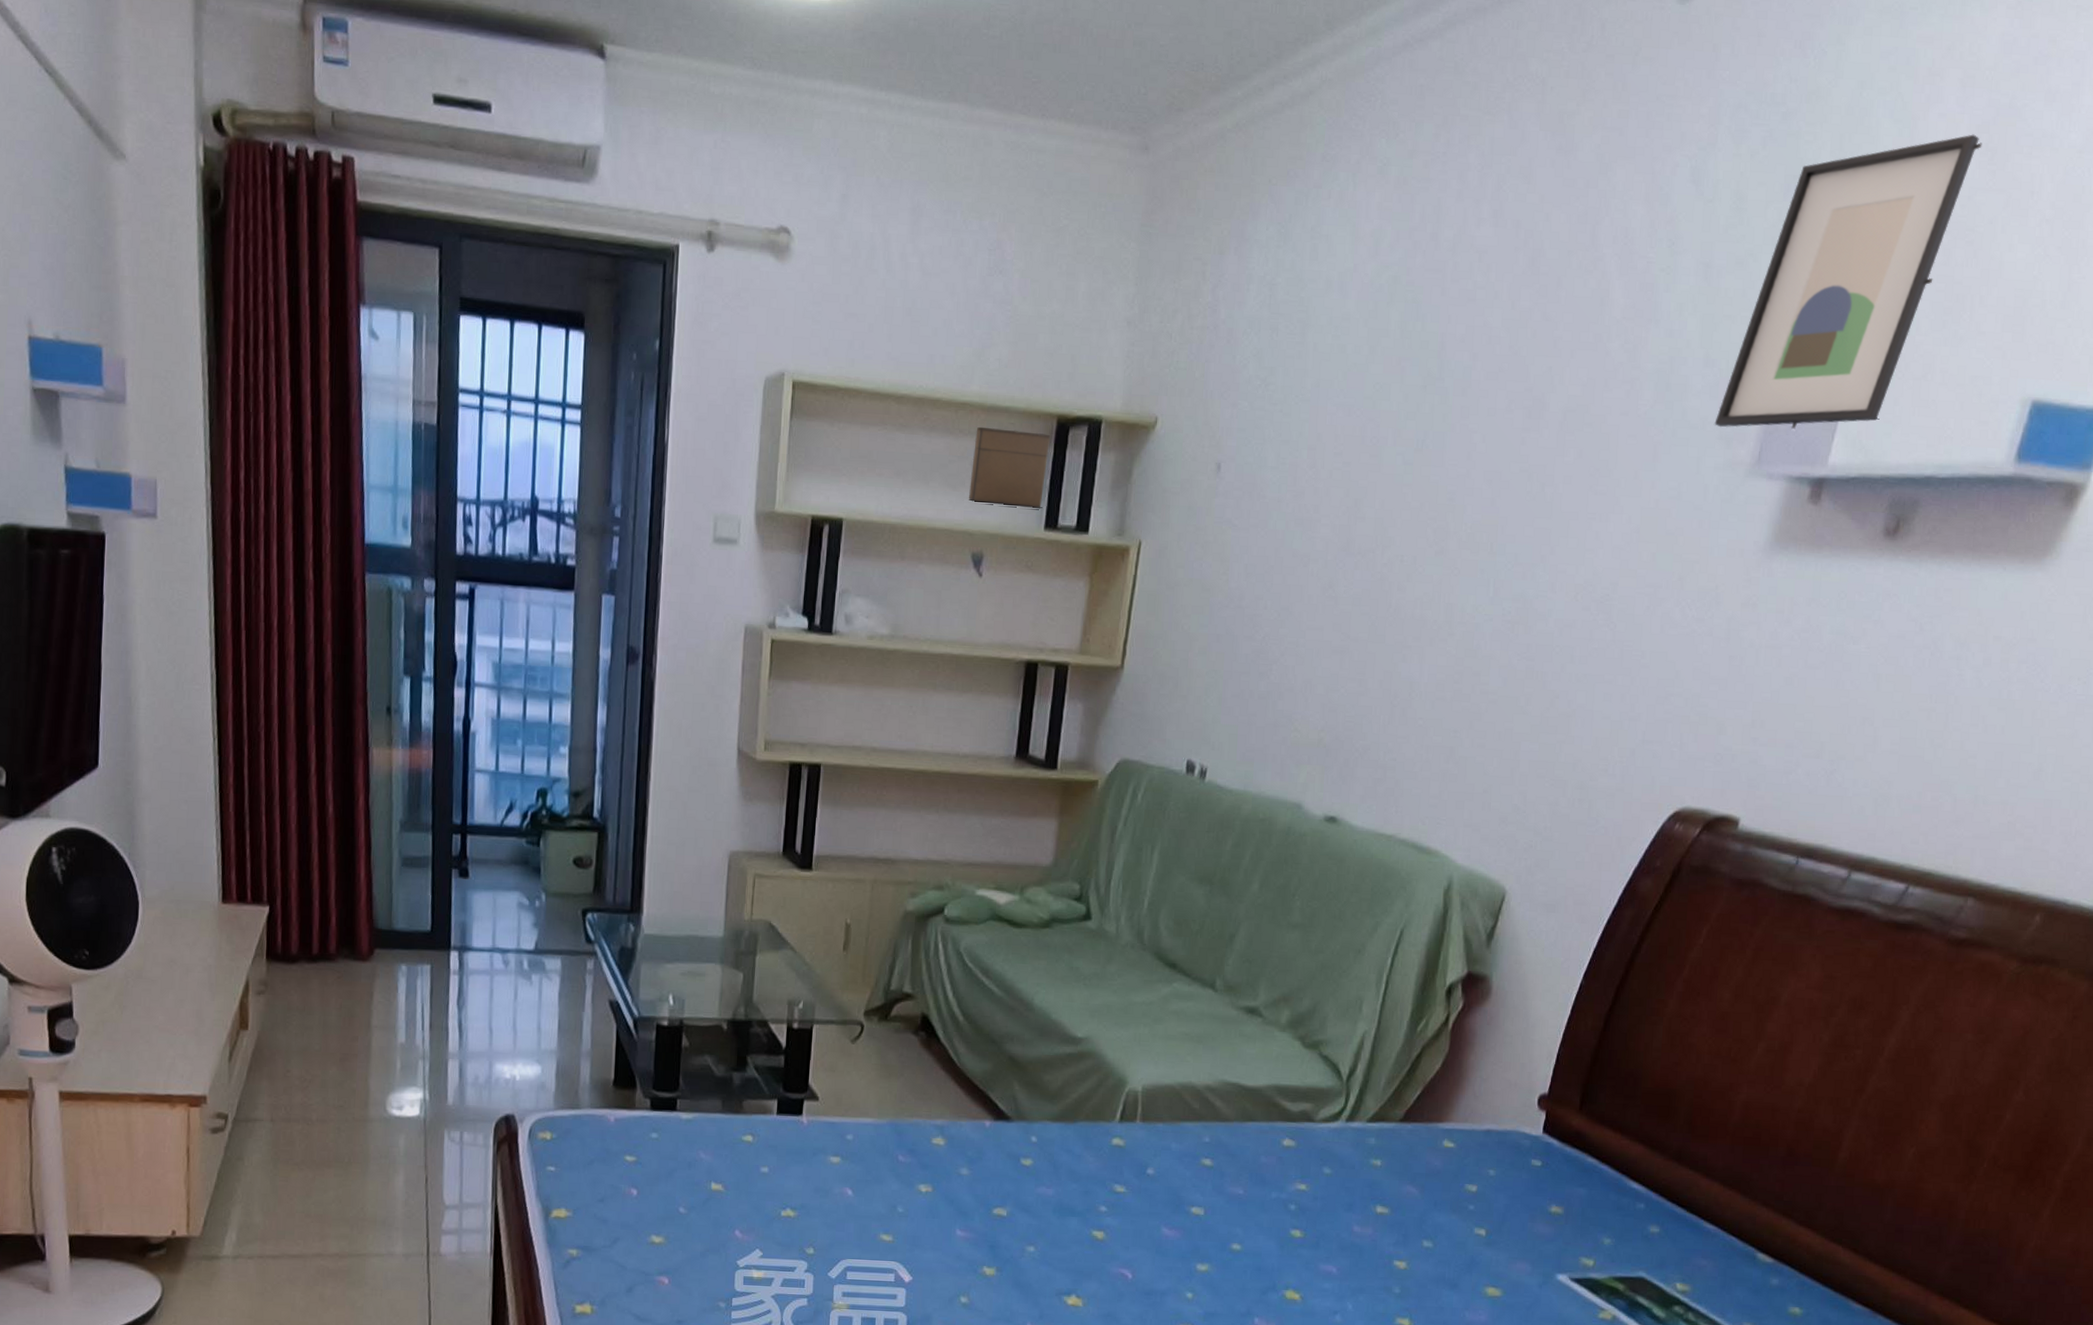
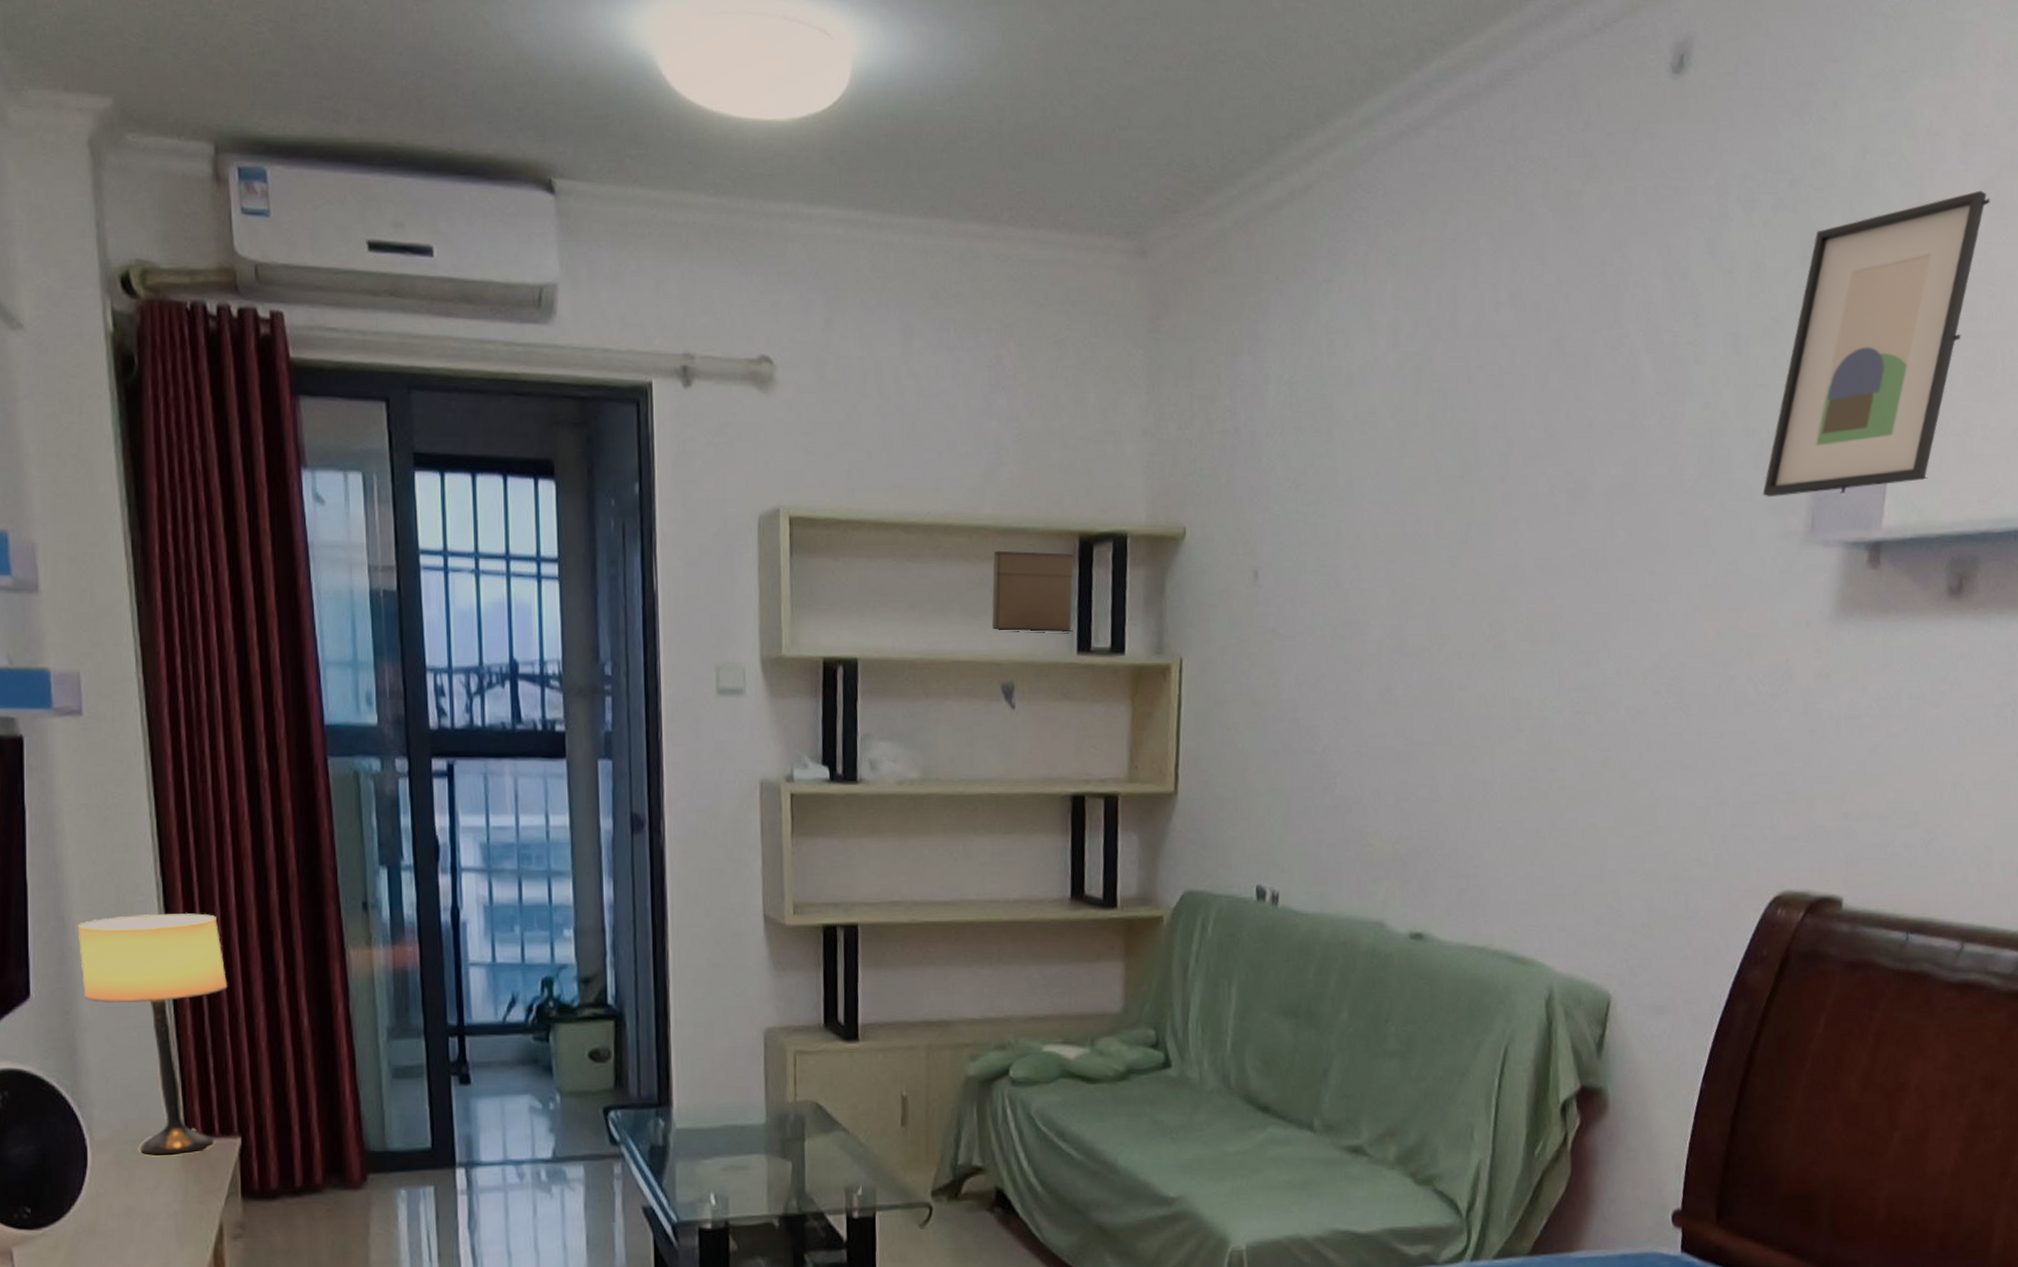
table lamp: none [141,701,267,916] -> present [77,913,228,1155]

